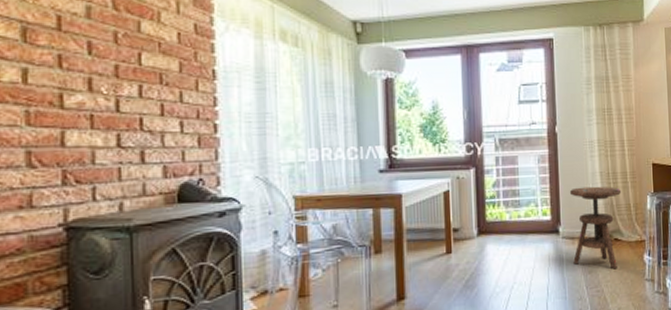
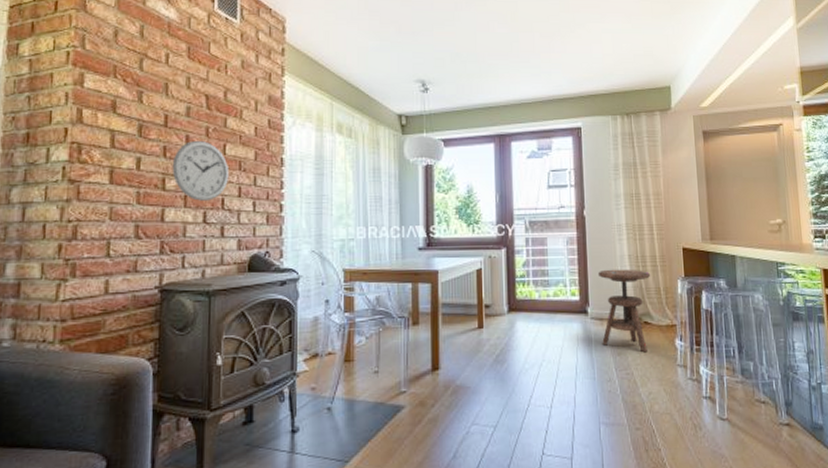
wall clock: none [71,47,148,121] -> present [172,140,230,201]

